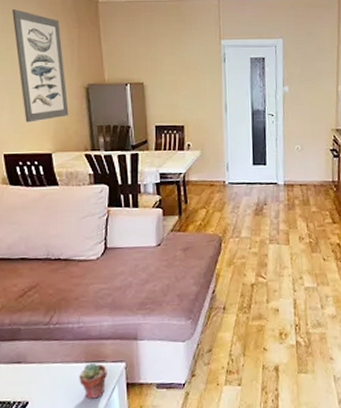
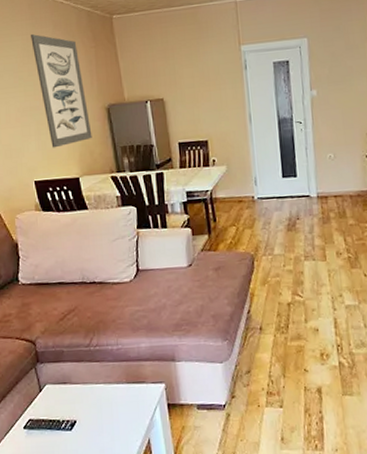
potted succulent: present [79,362,107,399] -> none [121,383,148,419]

